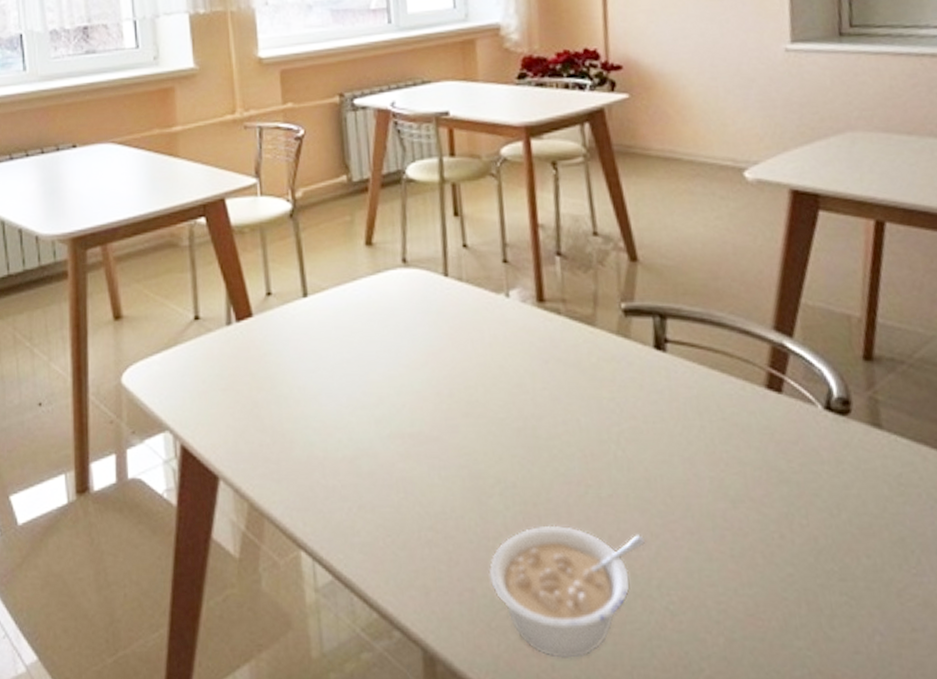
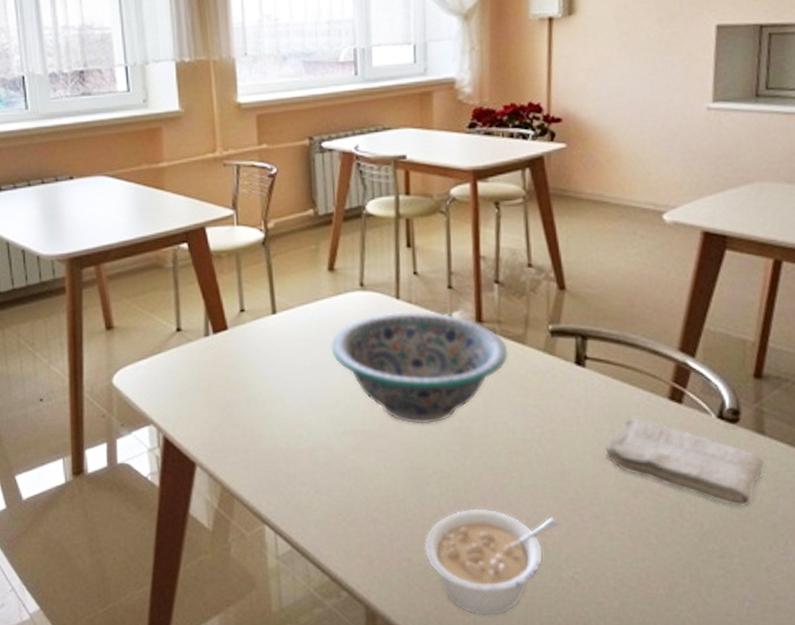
decorative bowl: none [371,290,577,425] -> present [331,311,509,424]
washcloth: none [695,411,885,518] -> present [605,417,765,508]

